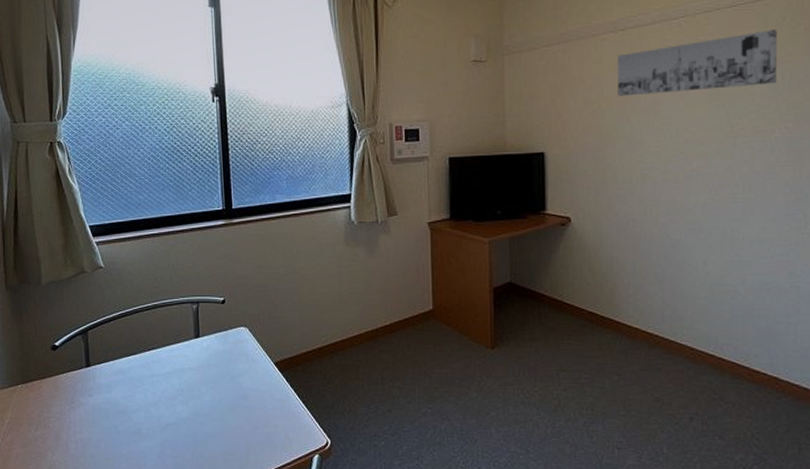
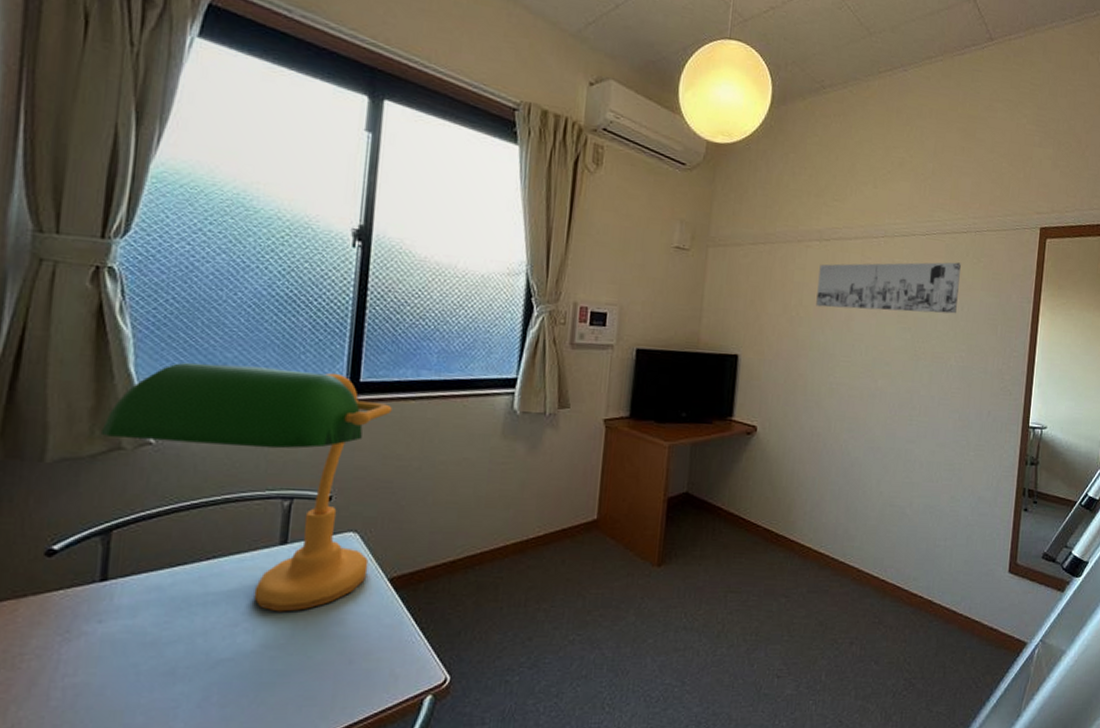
desk lamp: none [70,203,259,389] -> present [100,362,392,612]

